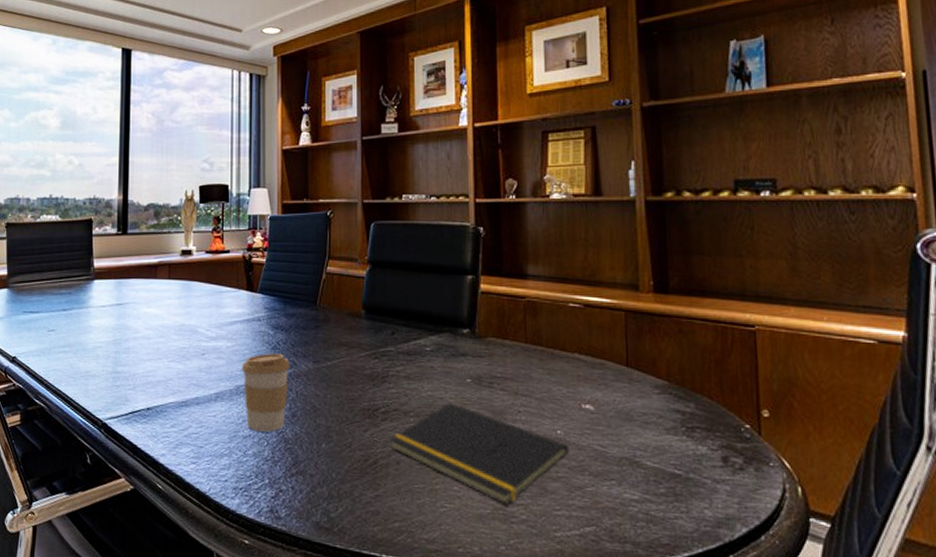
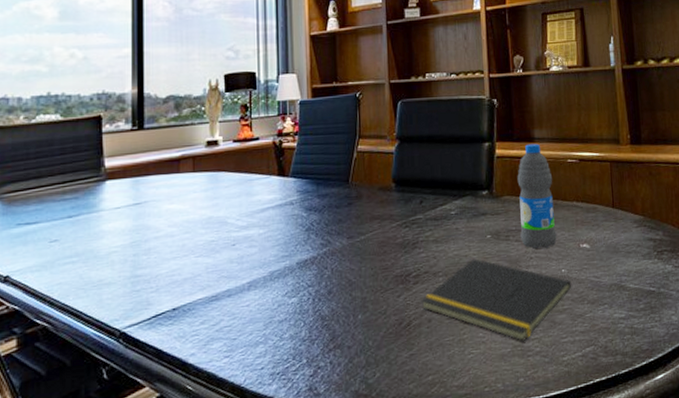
coffee cup: present [241,353,290,432] -> none [274,233,324,314]
water bottle: none [505,281,552,404] -> present [517,143,557,249]

